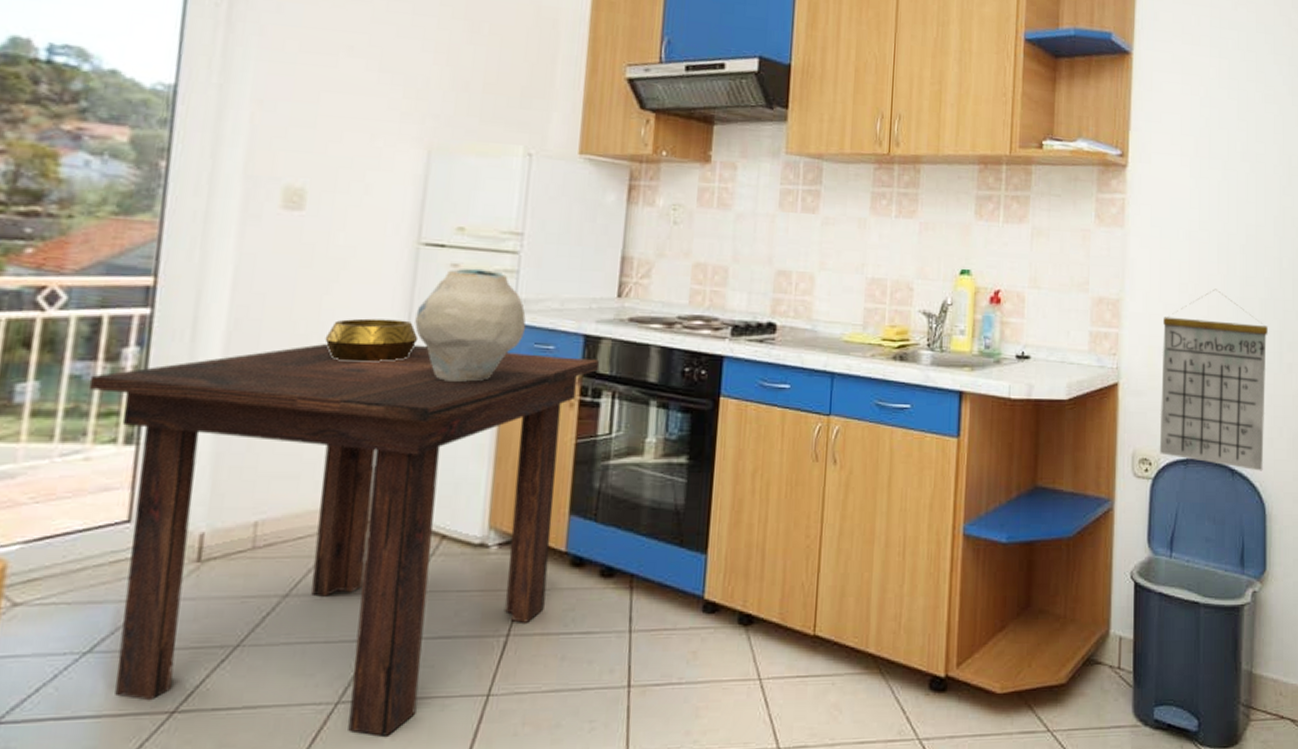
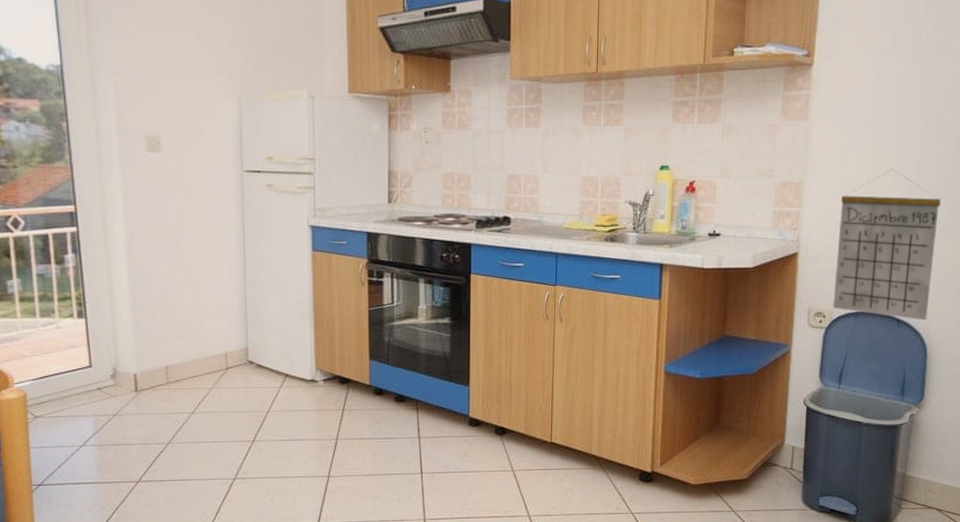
dining table: present [88,343,600,737] -> none [49,245,380,500]
decorative bowl: present [325,318,419,362] -> none [190,227,252,258]
vase: present [415,268,526,383] -> none [247,187,325,271]

